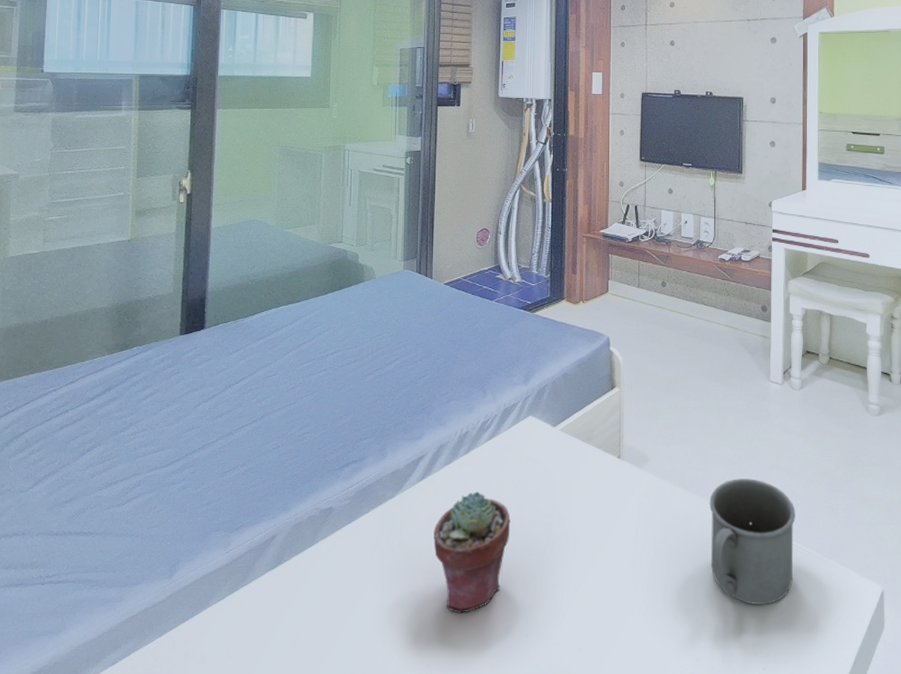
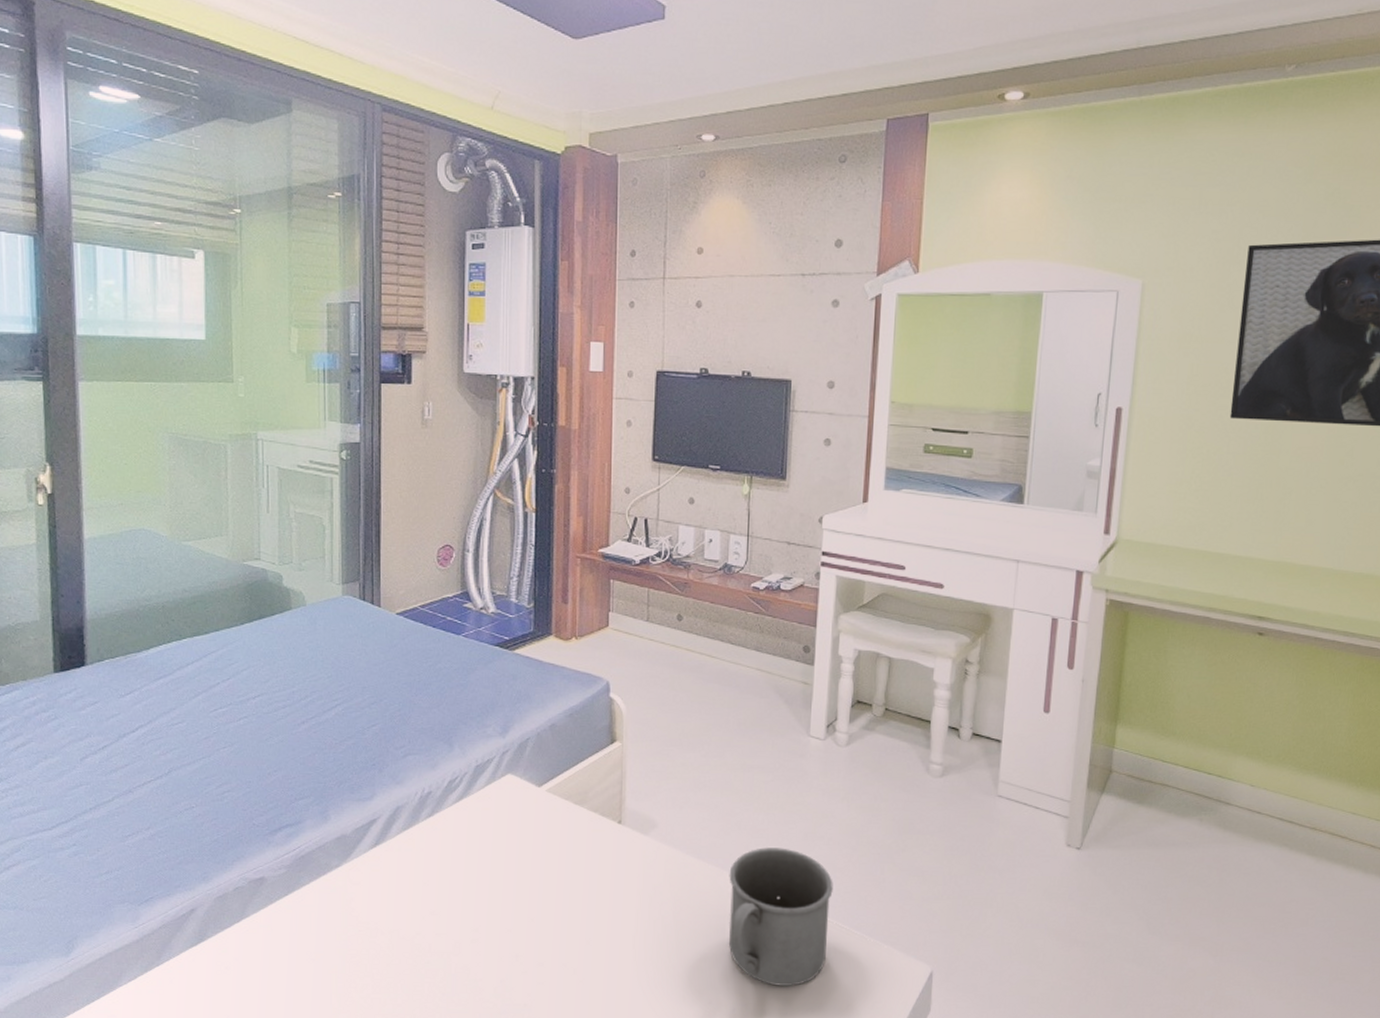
potted succulent: present [433,492,511,613] -> none [391,861,486,995]

